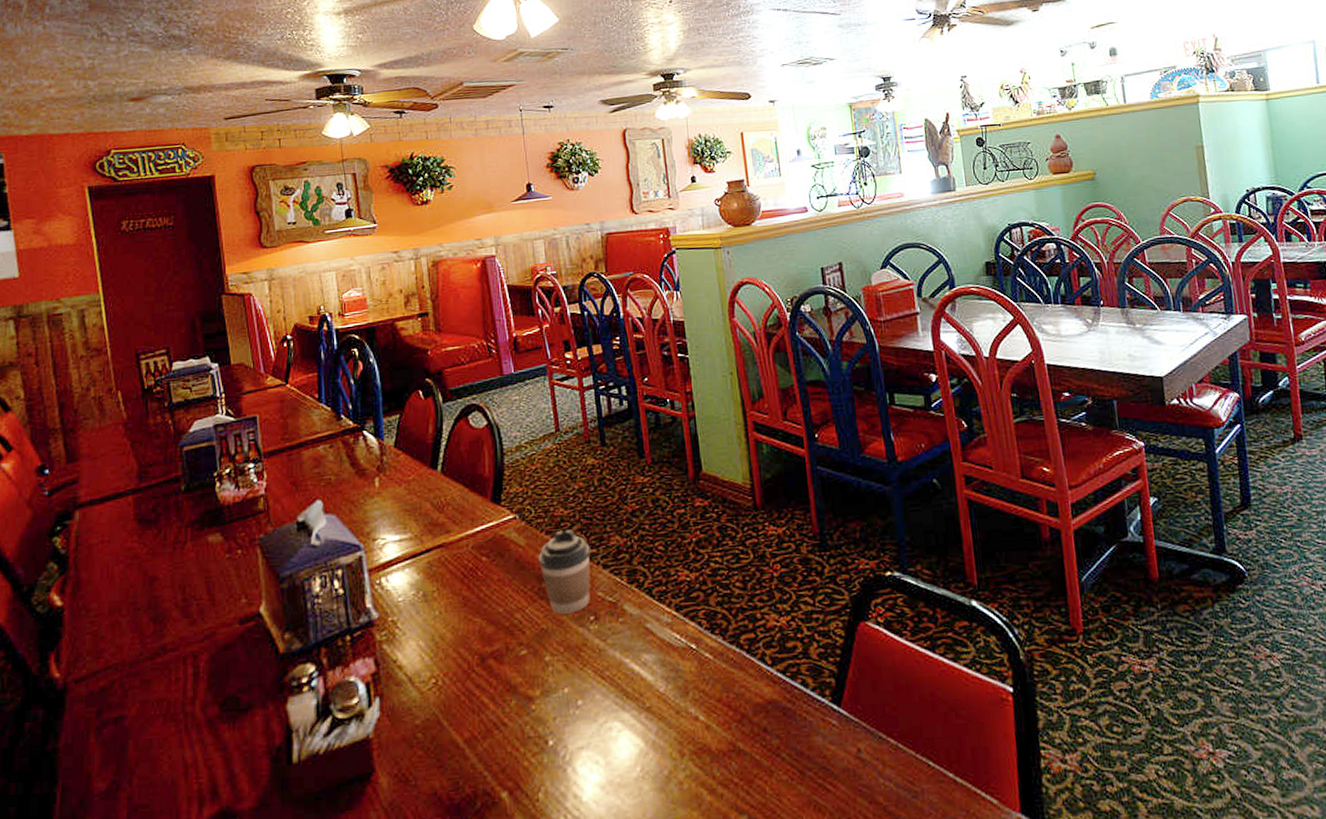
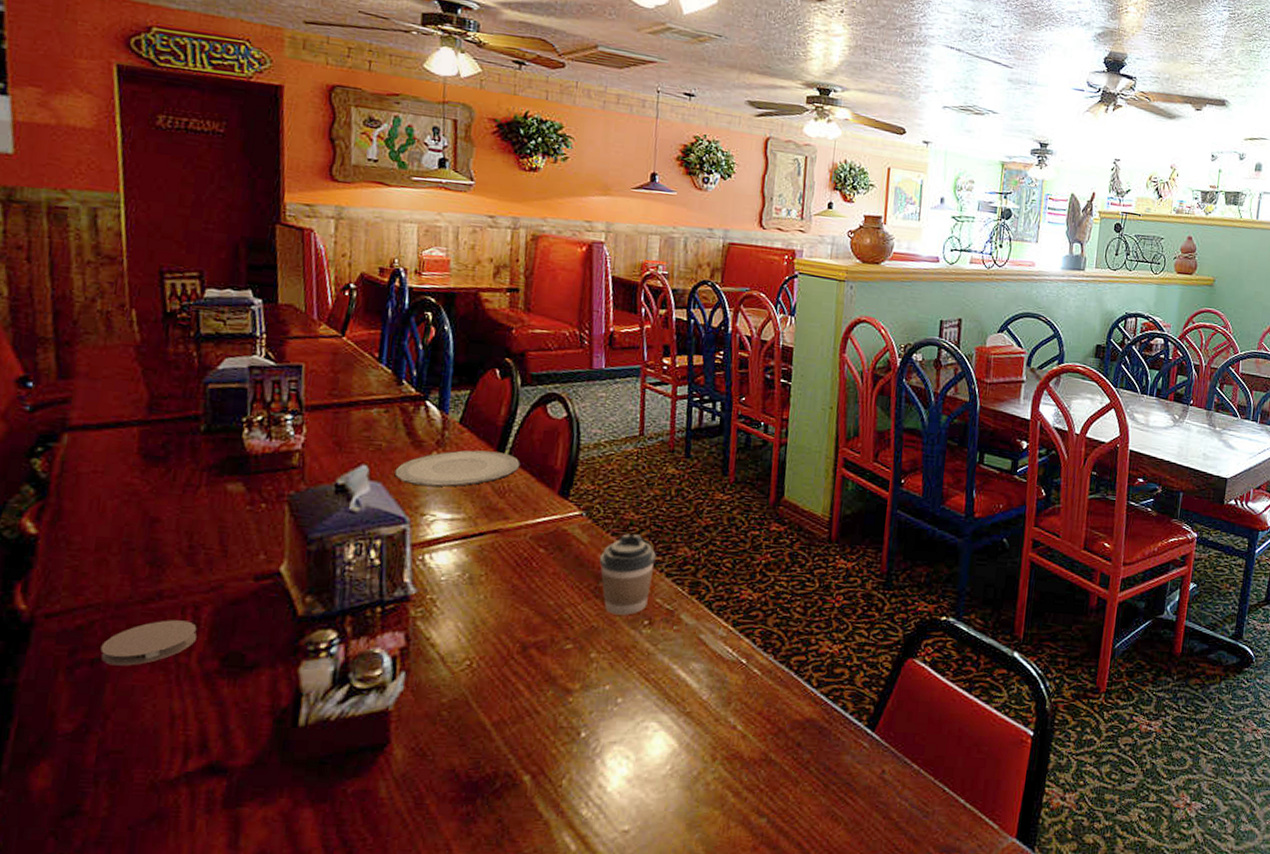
coaster: none [121,671,197,722] -> present [100,620,197,666]
plate: none [345,468,453,513] -> present [395,450,520,487]

